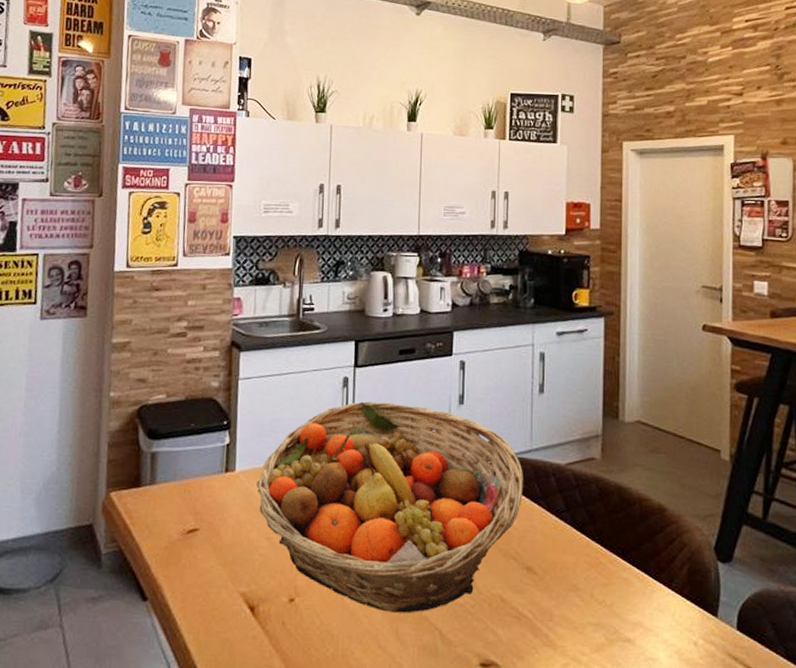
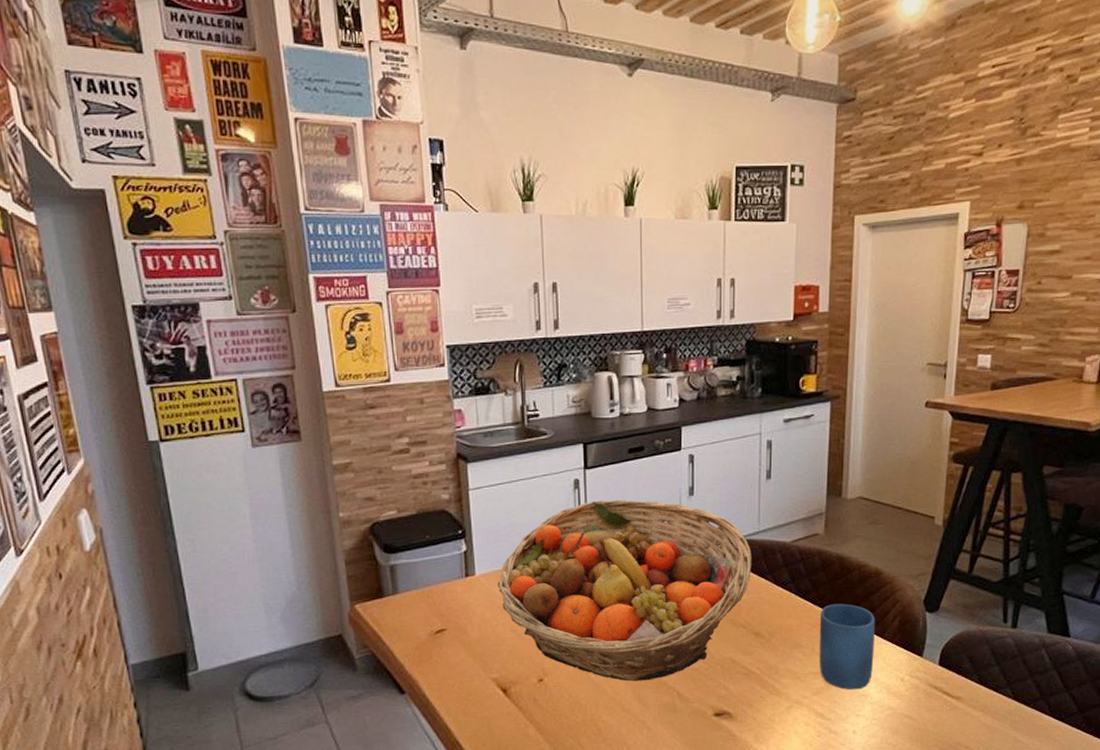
mug: none [598,541,661,651] -> present [819,603,875,690]

